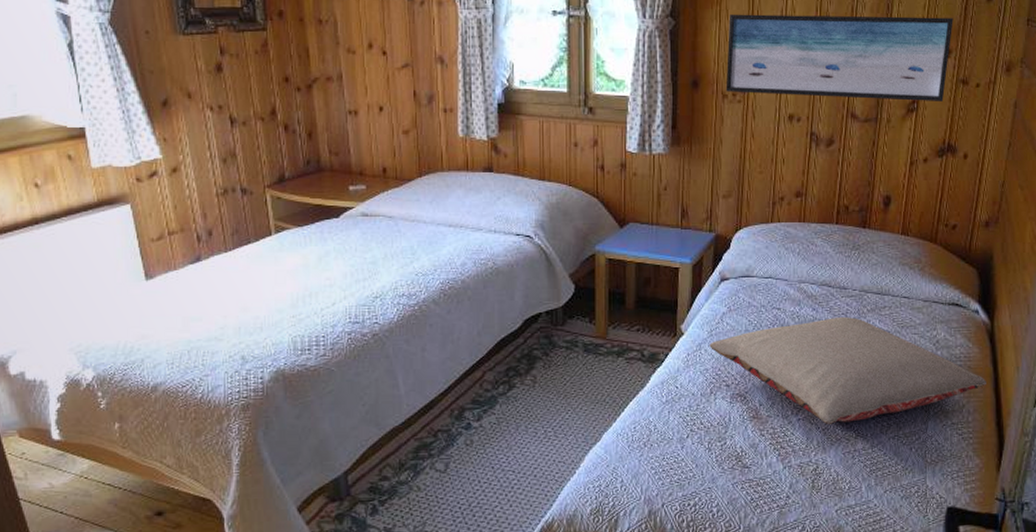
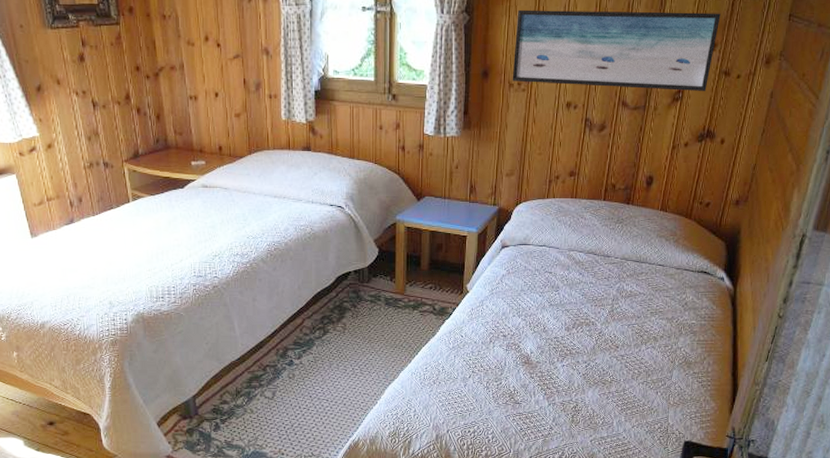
pillow: present [709,317,986,424] -> none [490,281,726,370]

